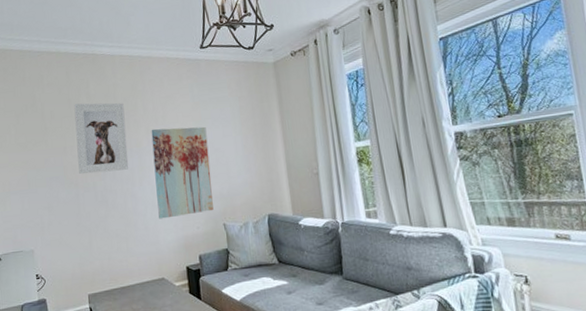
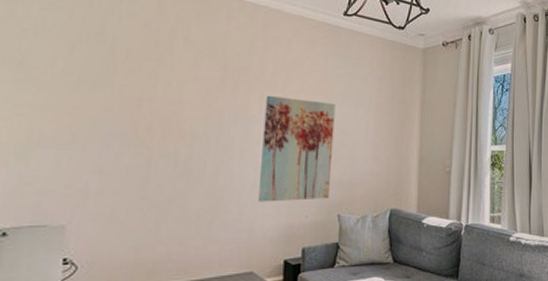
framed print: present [74,103,129,175] -> none [156,46,235,138]

